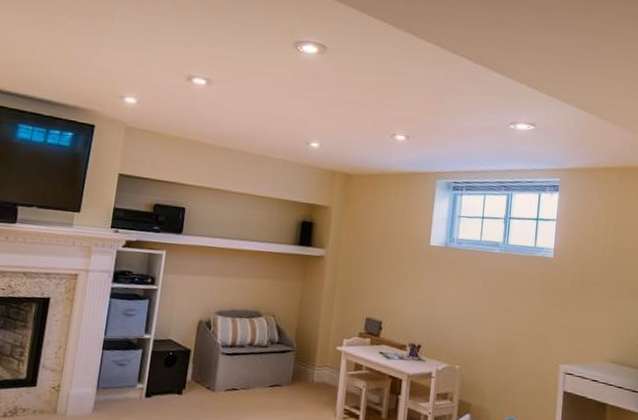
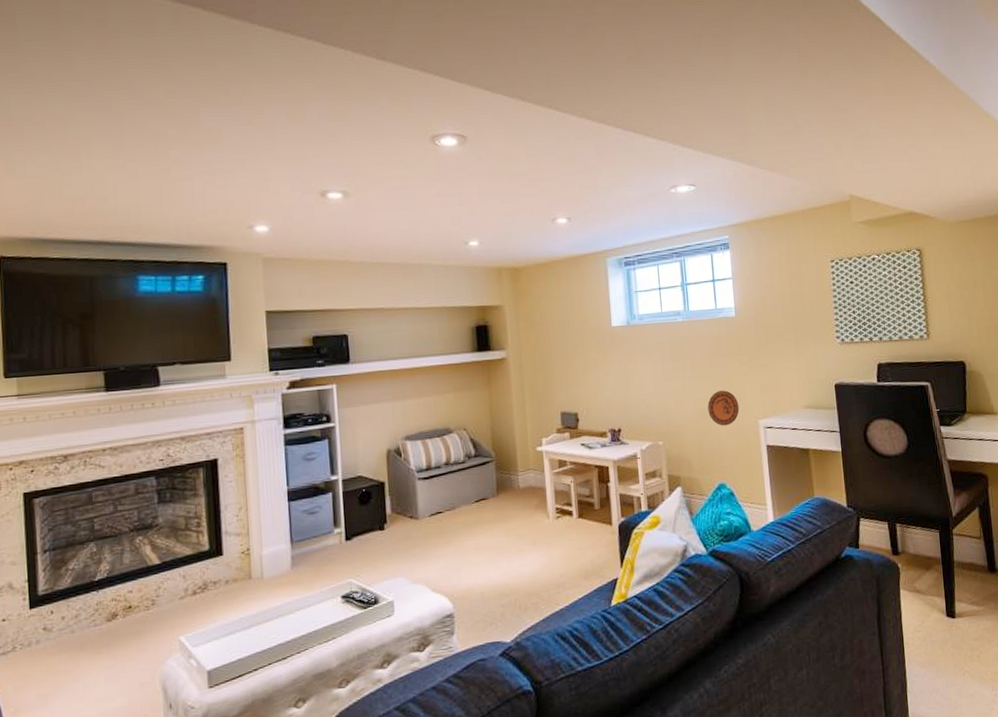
decorative plate: none [510,327,542,364] -> present [708,390,740,426]

